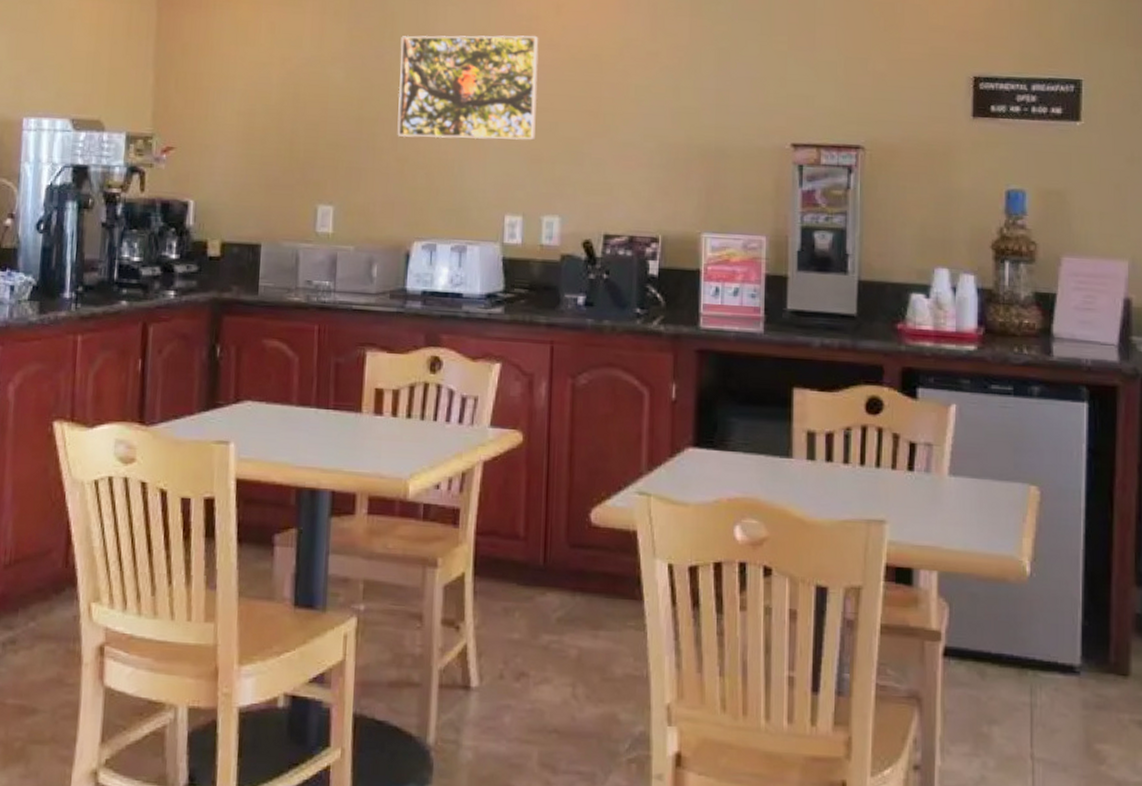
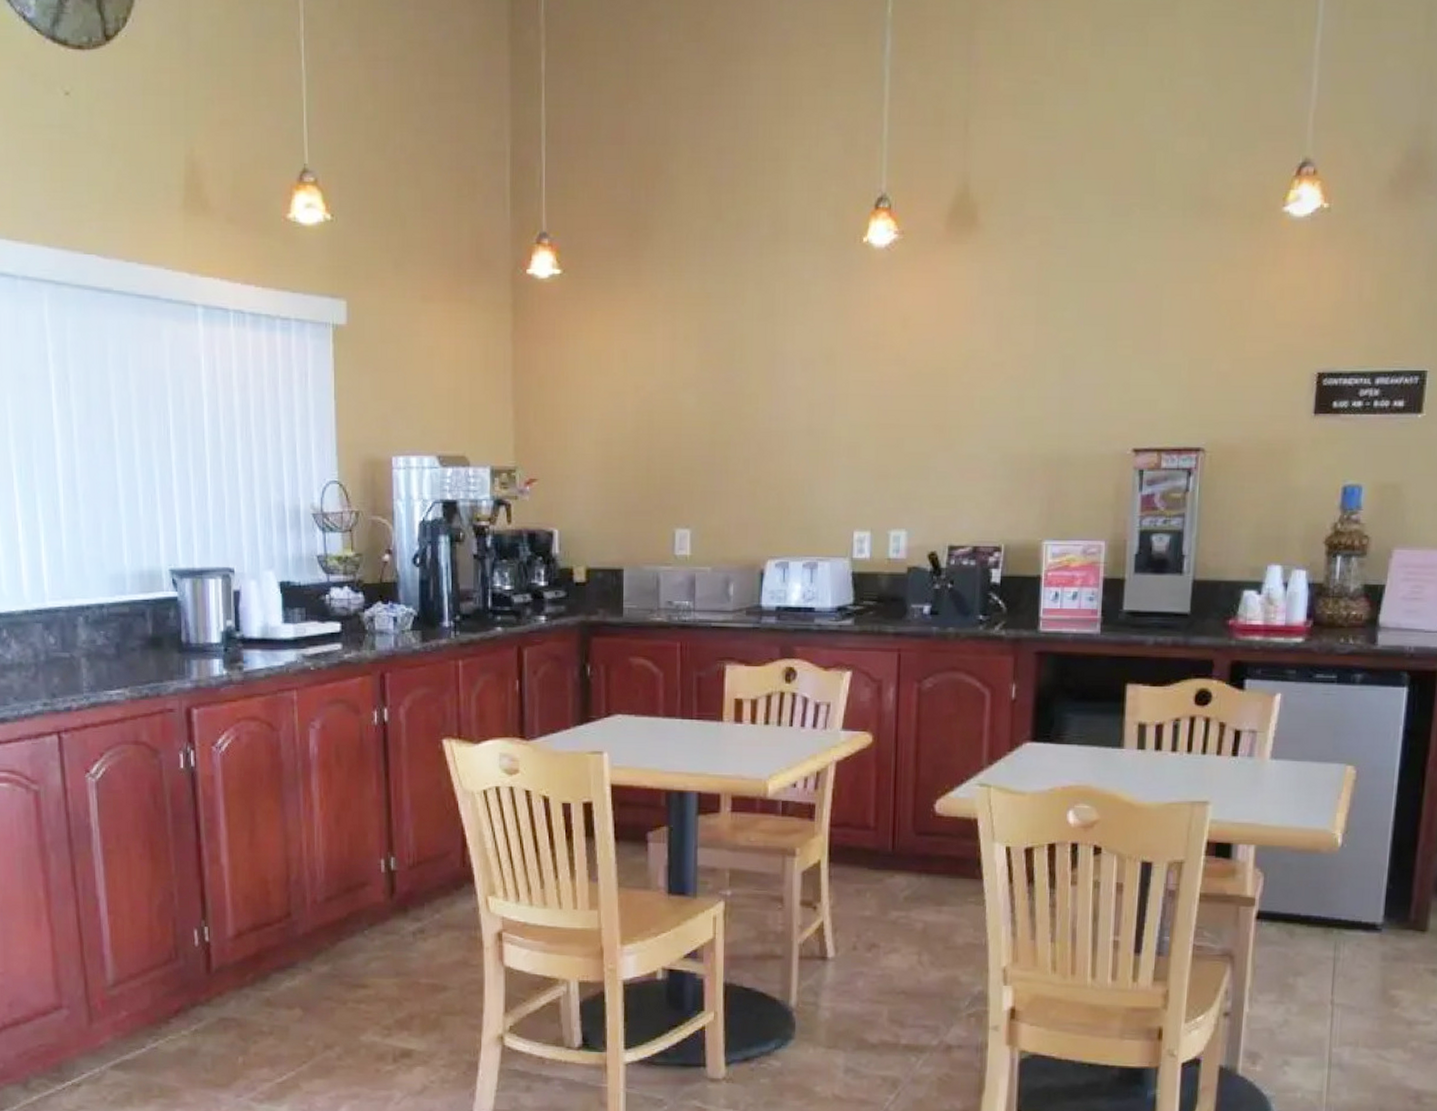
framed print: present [397,35,539,141] -> none [749,351,886,459]

